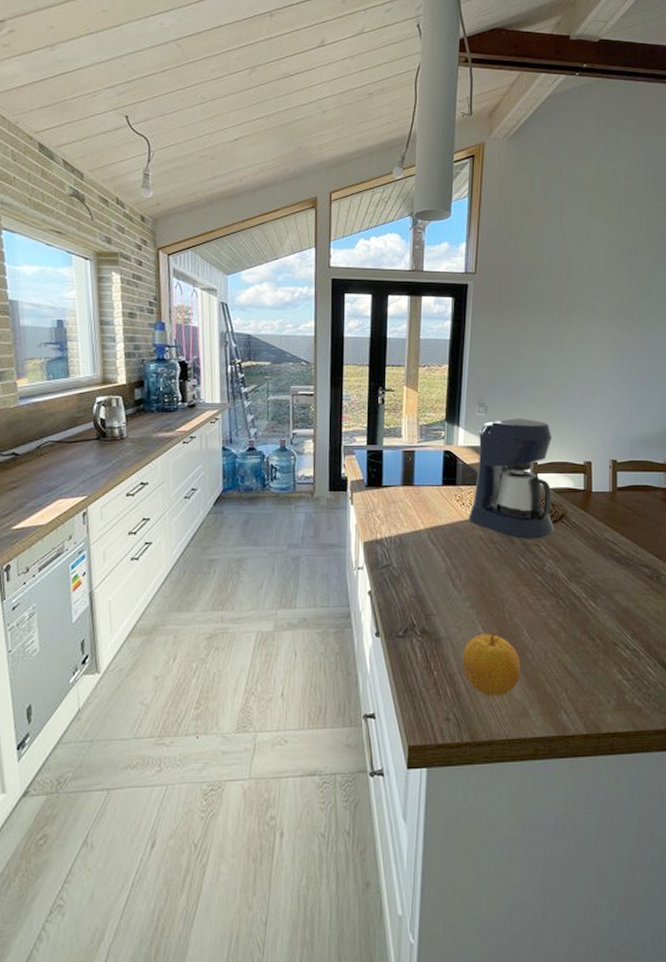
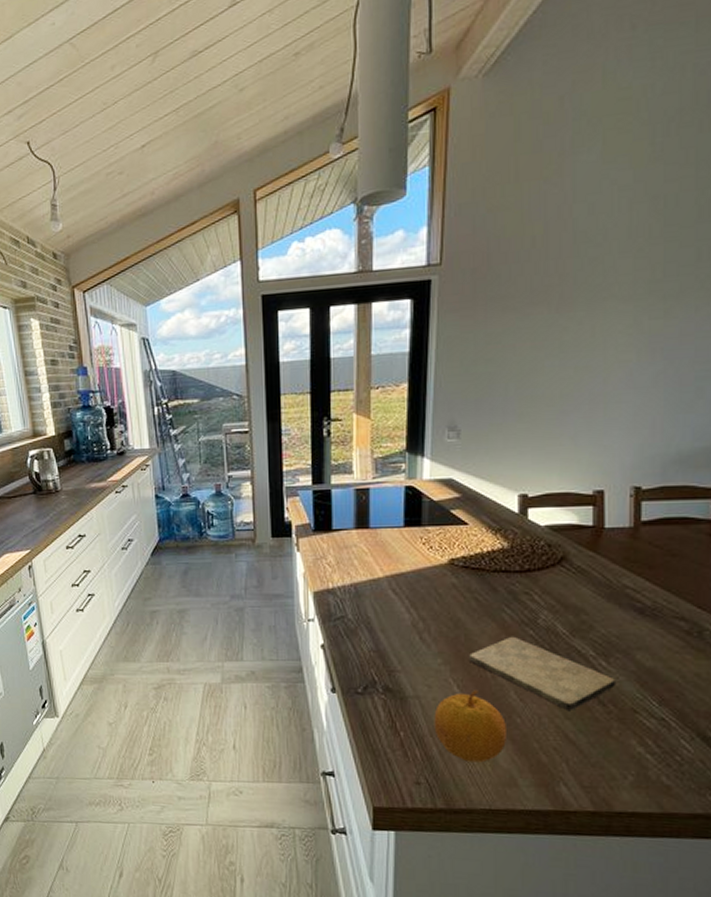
coffee maker: present [468,417,555,539] -> none [438,441,552,587]
cutting board: none [492,581,601,645] -> present [469,636,615,710]

